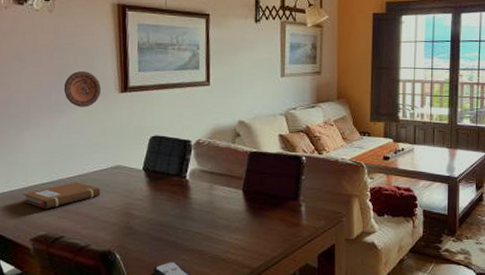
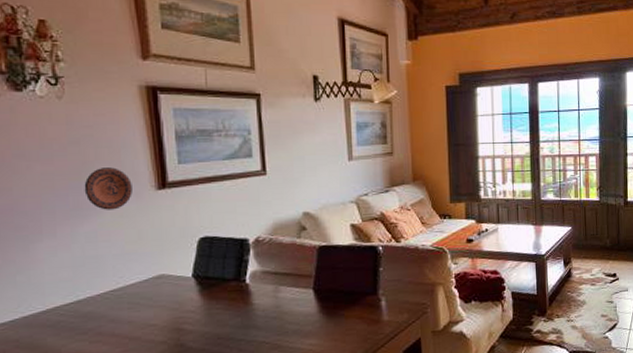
notebook: present [22,182,101,209] -> none [39,298,142,334]

